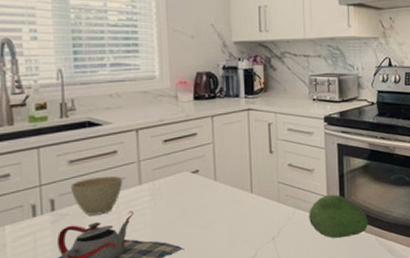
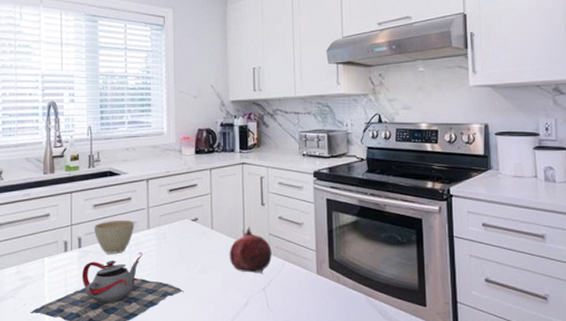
fruit: none [235,175,281,224] -> present [229,226,272,274]
fruit: present [309,195,369,238] -> none [298,250,359,294]

